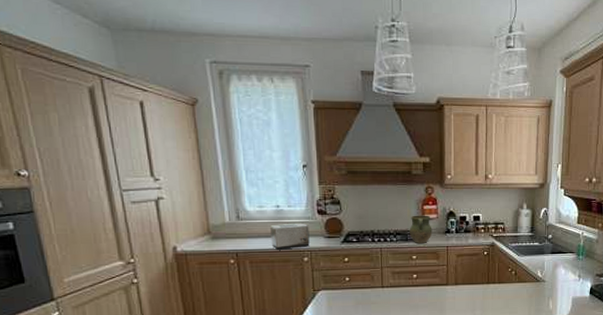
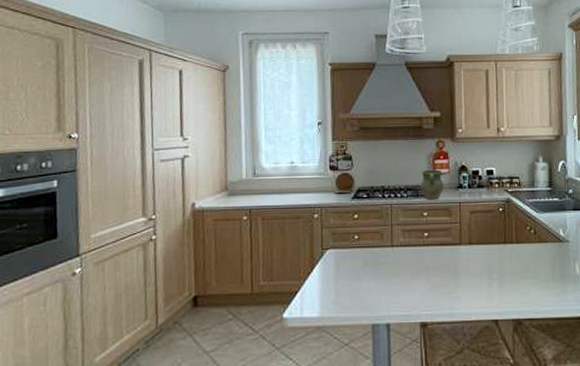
toaster: present [270,222,310,250] -> none [283,178,321,206]

